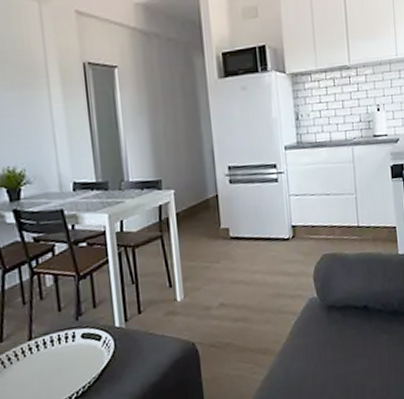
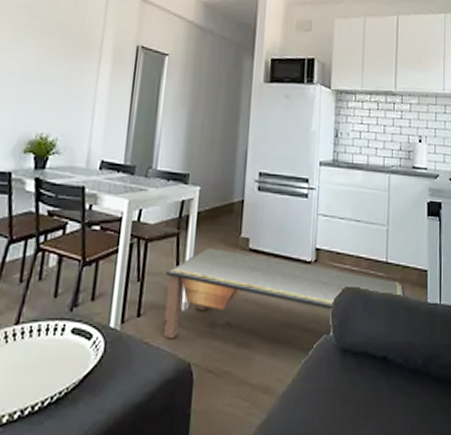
coffee table: none [156,241,379,327] -> present [162,248,406,339]

